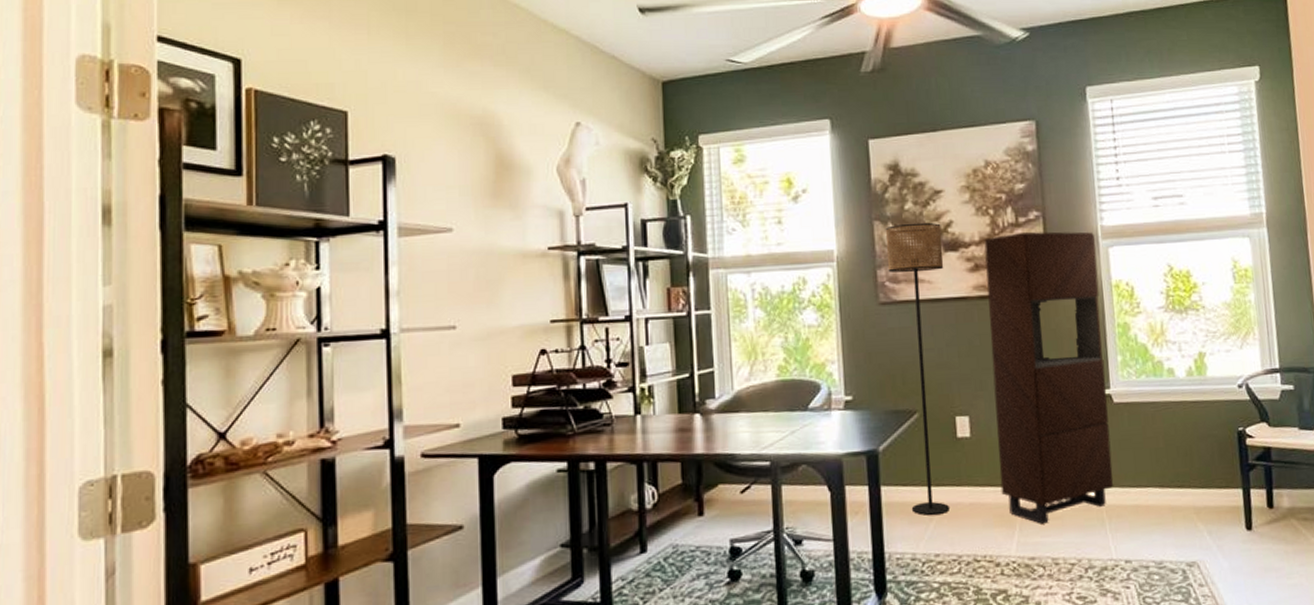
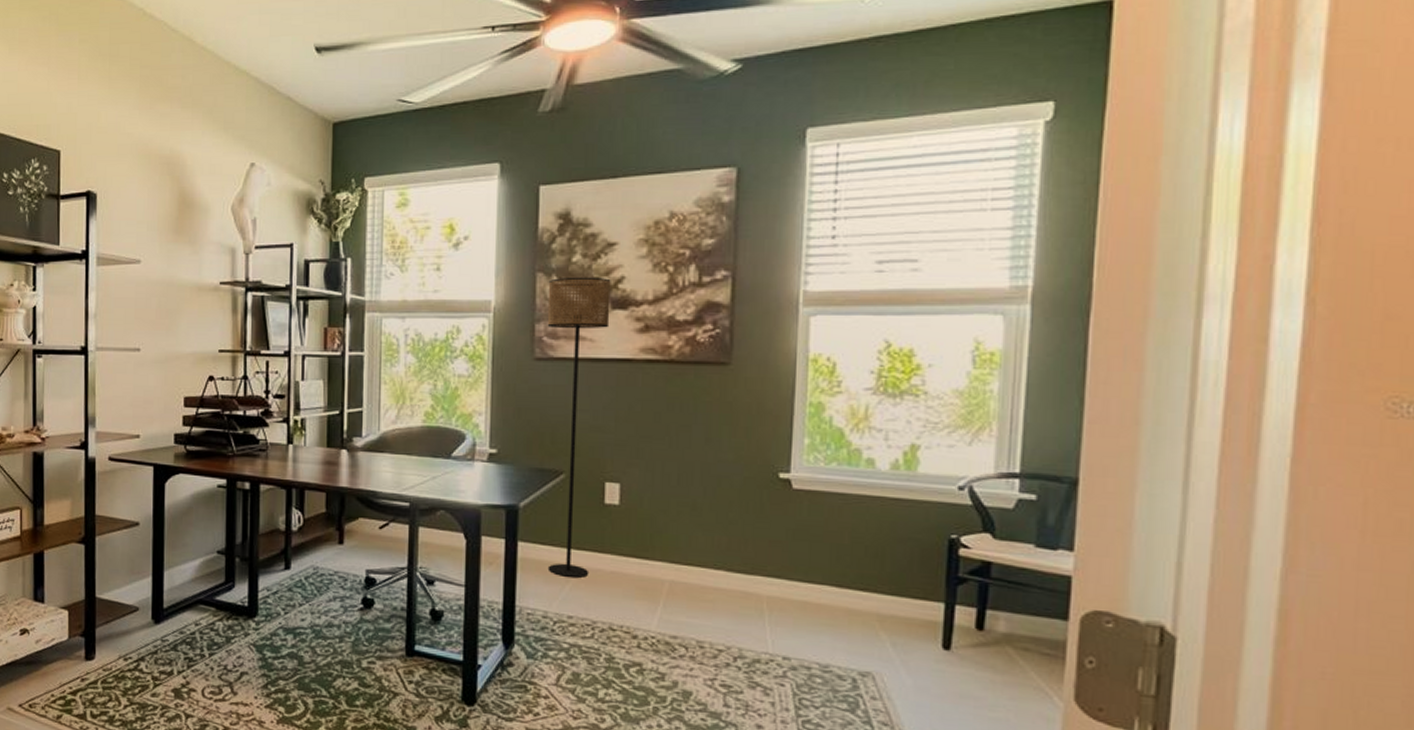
storage cabinet: present [984,231,1114,524] -> none [647,292,795,605]

